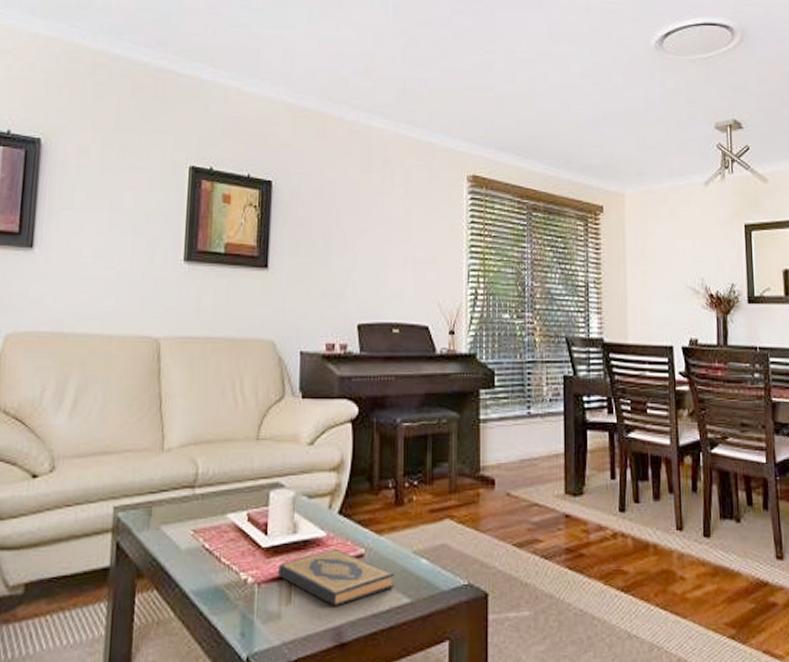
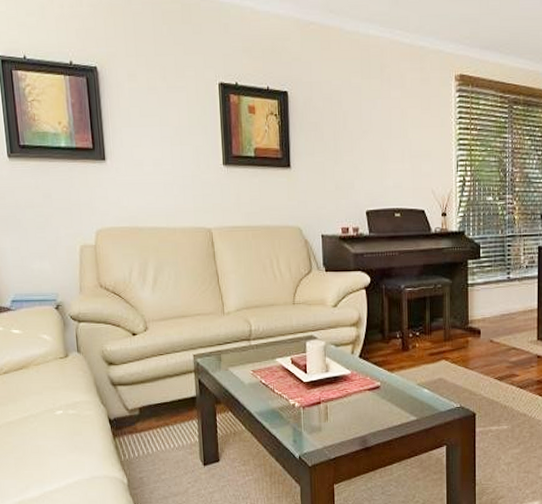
hardback book: present [278,549,394,606] -> none [317,383,404,422]

